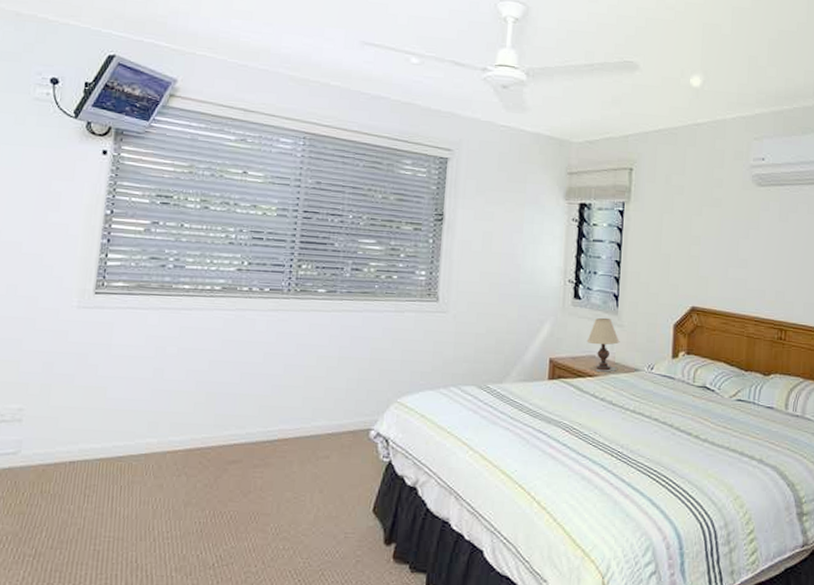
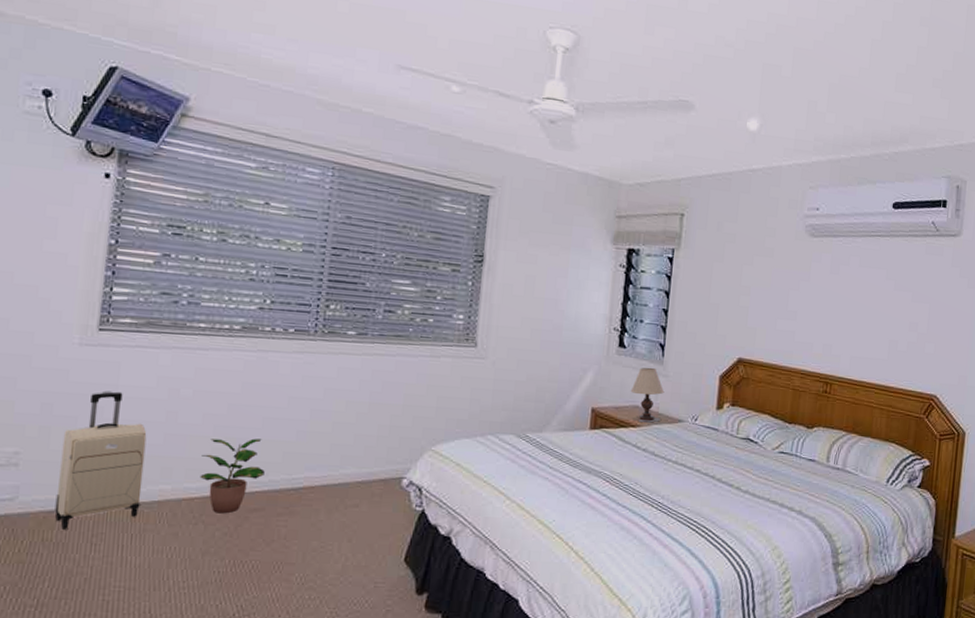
suitcase: none [53,350,136,482] -> present [55,391,147,530]
potted plant: none [183,393,242,466] -> present [200,438,265,514]

